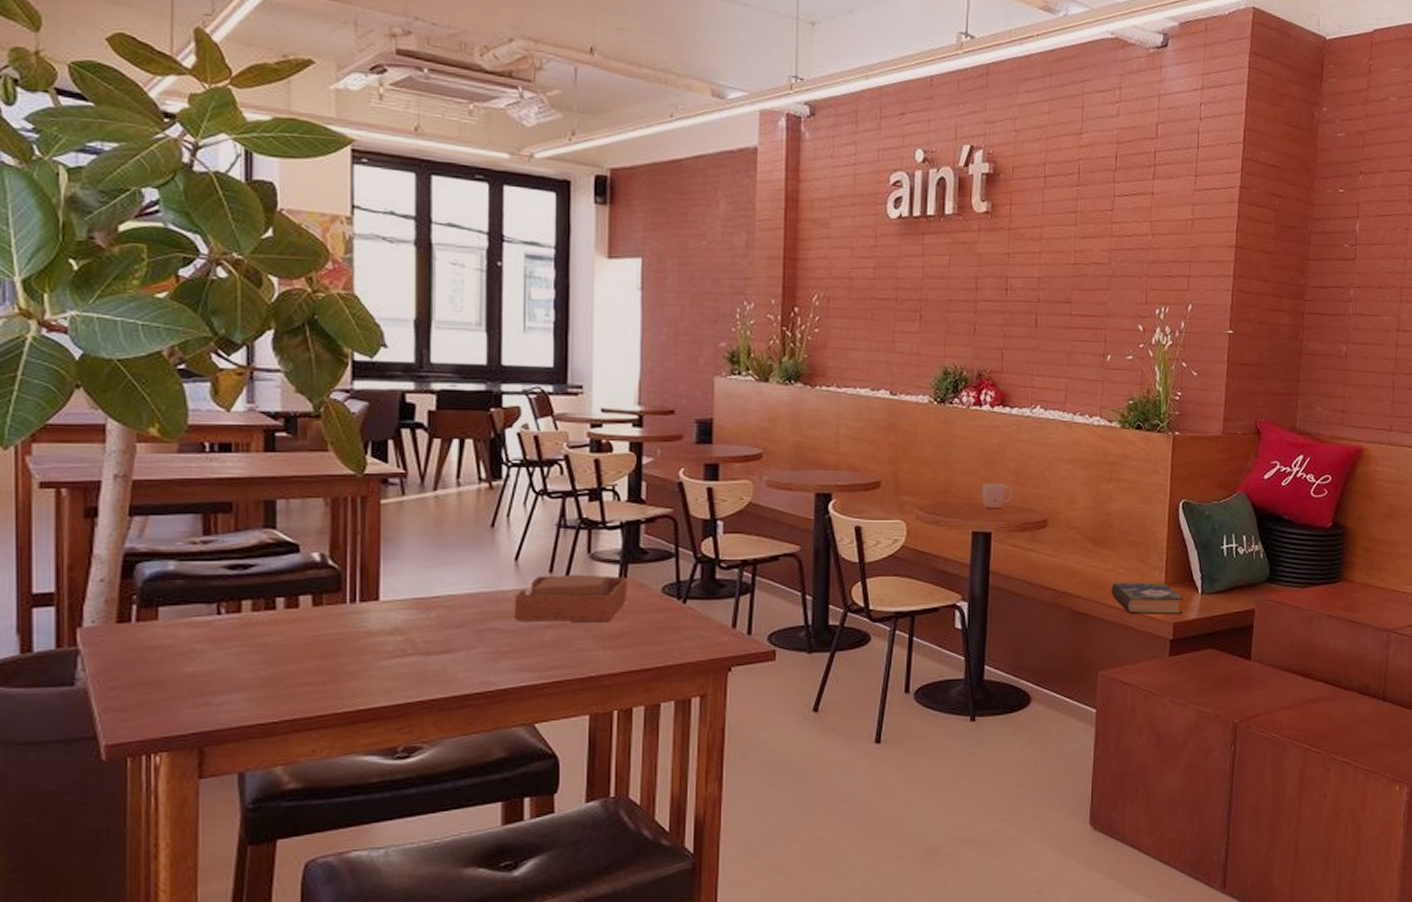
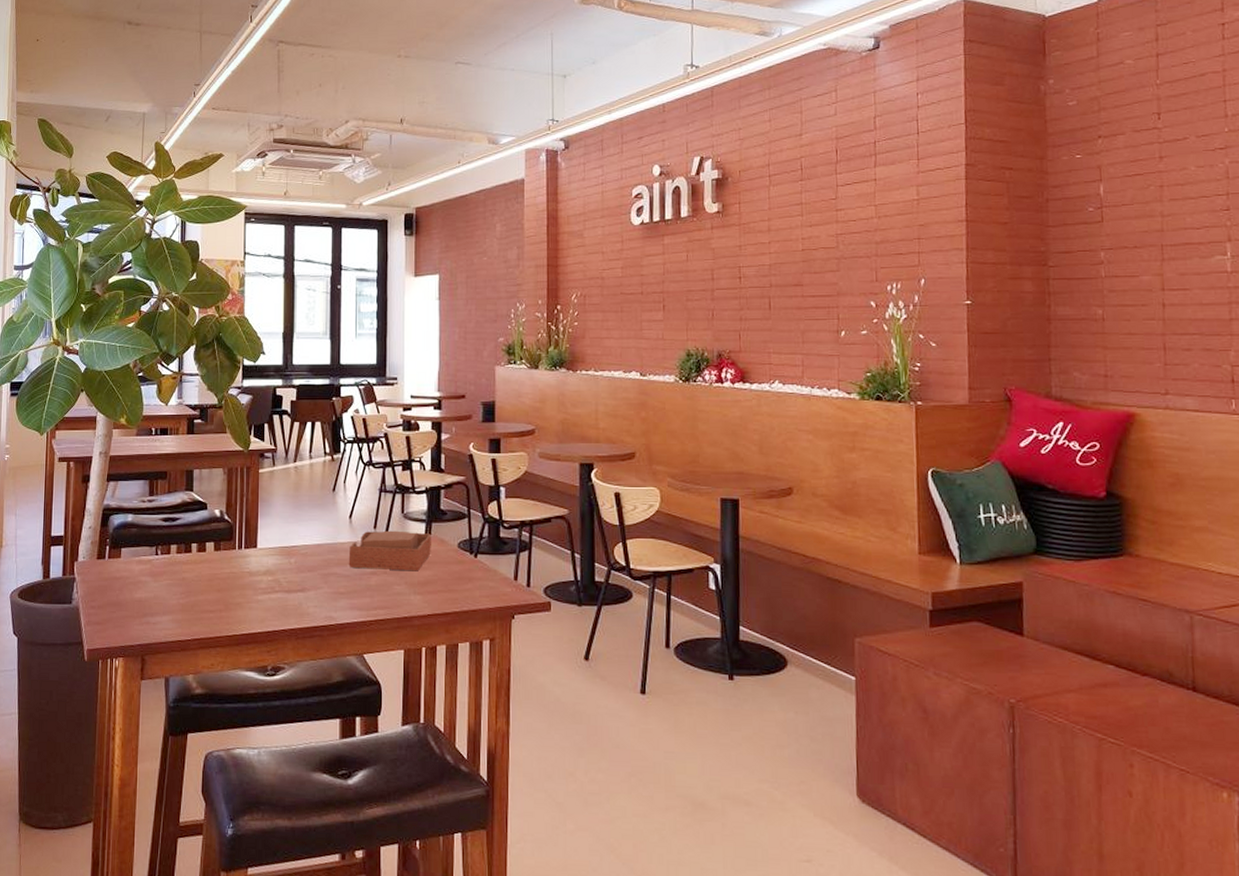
mug: present [982,483,1013,509] -> none [728,453,758,478]
book: present [1111,582,1184,614] -> none [862,550,941,584]

